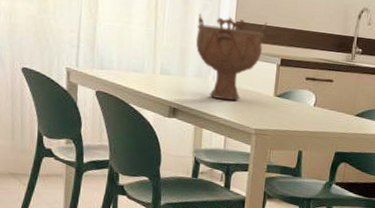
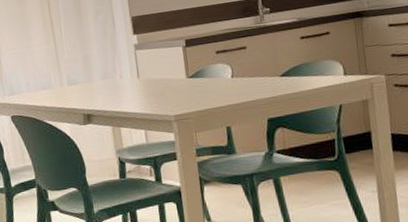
decorative bowl: present [196,13,268,101] -> none [93,10,164,95]

